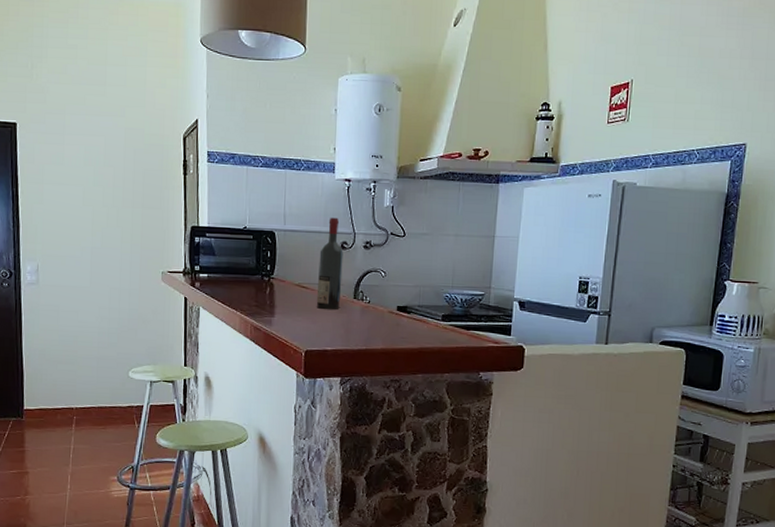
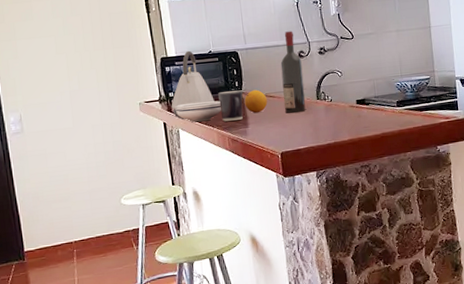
kettle: none [195,222,242,296] -> present [171,50,215,119]
bowl: none [198,280,248,303] -> present [174,101,221,122]
mug: none [247,274,275,307] -> present [218,90,244,122]
fruit: none [274,277,299,303] -> present [244,89,268,114]

